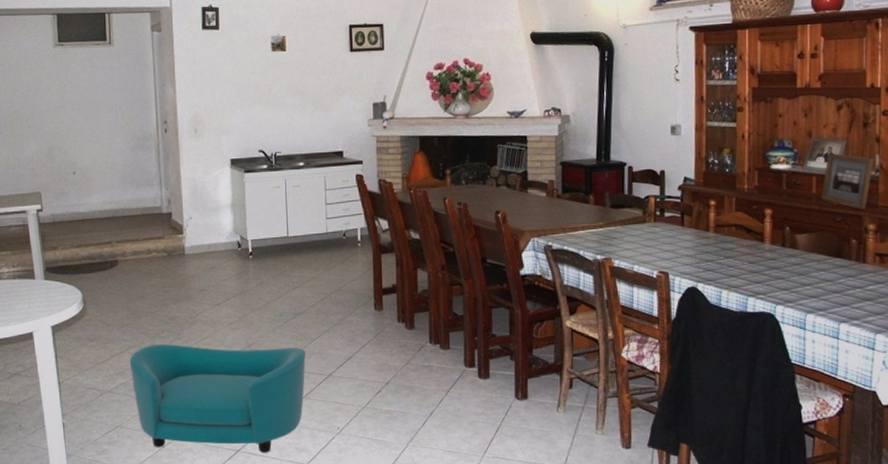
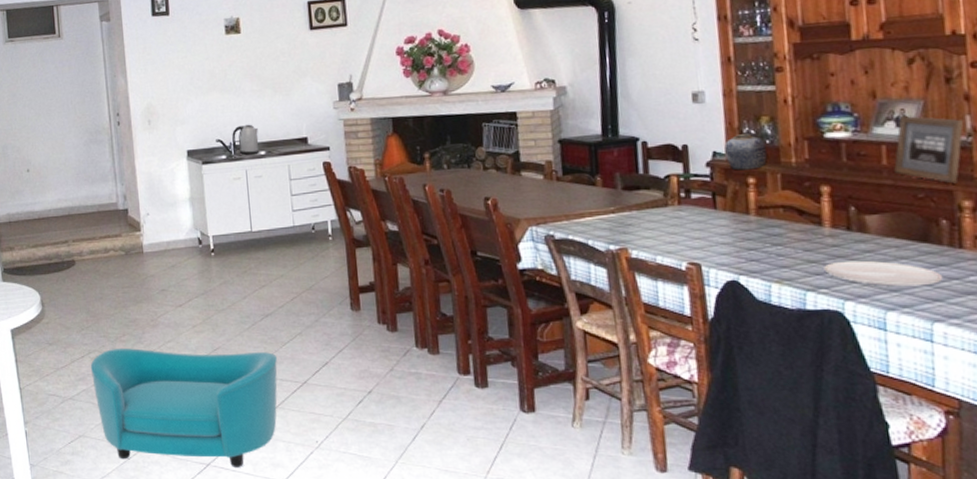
kettle: none [274,137,298,165] -> present [232,124,259,155]
decorative jar: none [693,163,727,194] -> present [724,134,768,171]
plate: none [762,271,850,294] -> present [823,260,944,287]

